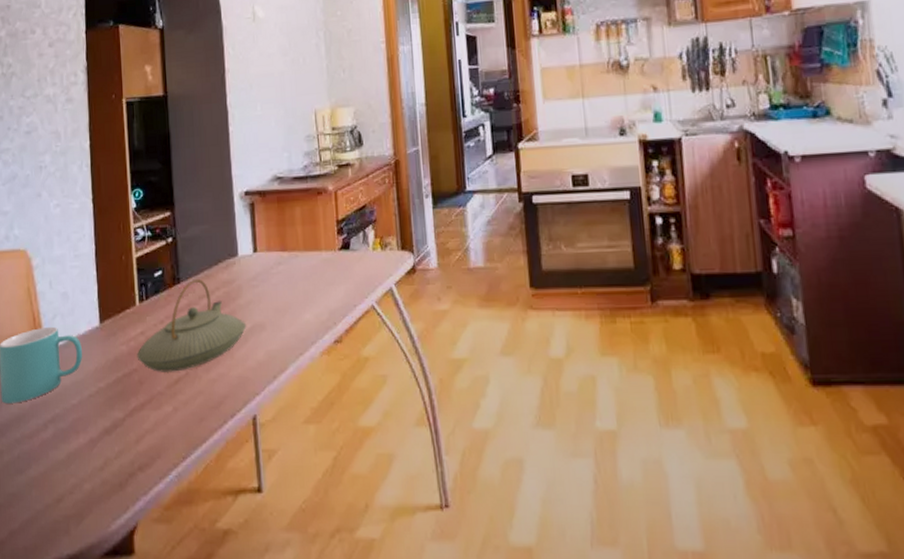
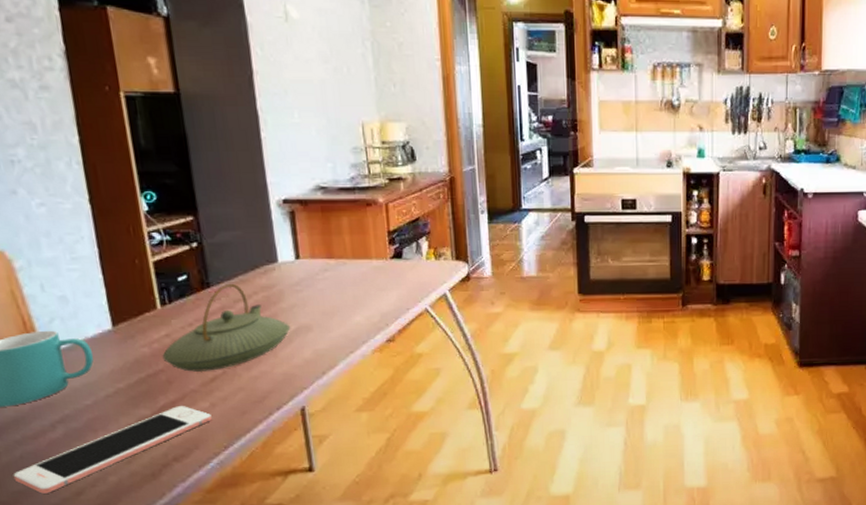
cell phone: none [10,408,174,498] -> present [13,405,212,494]

